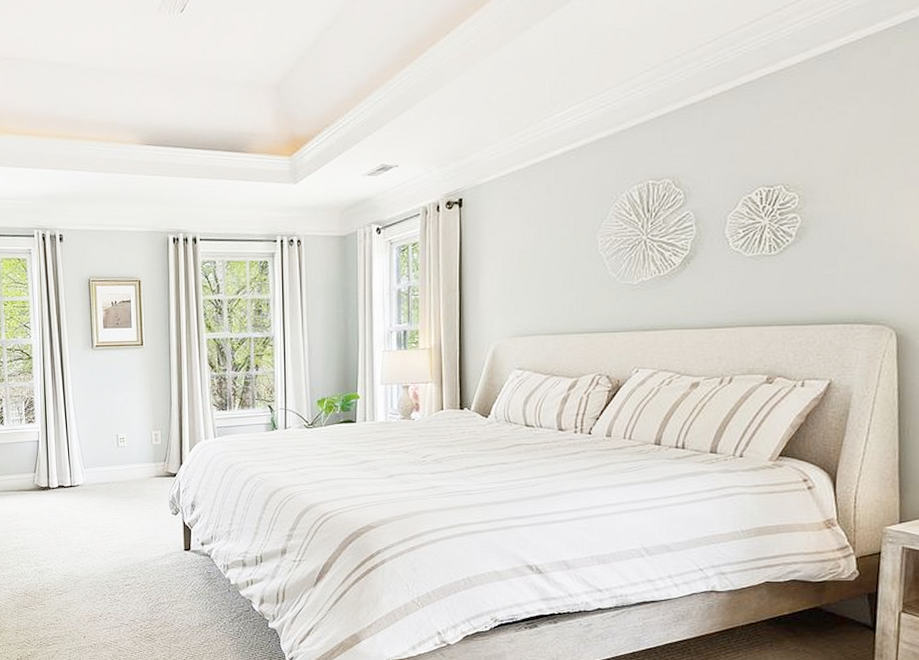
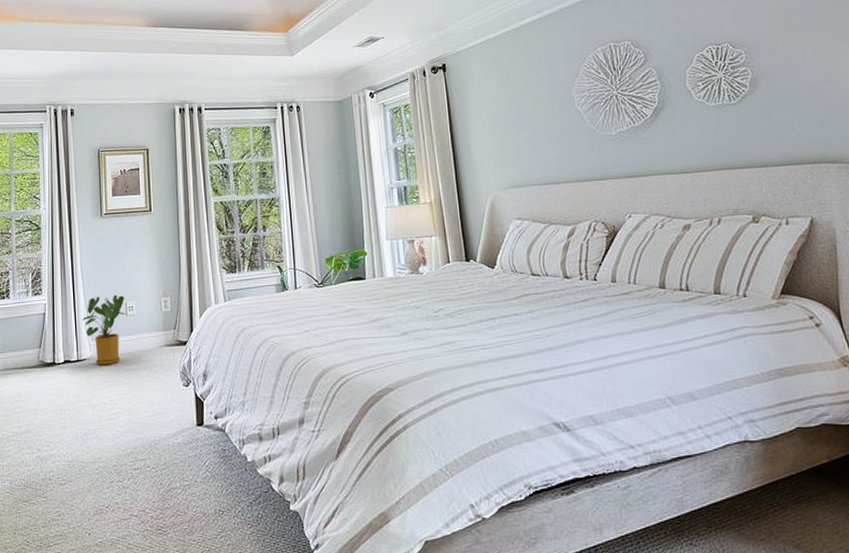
house plant: none [75,426,118,492] -> present [82,295,127,366]

